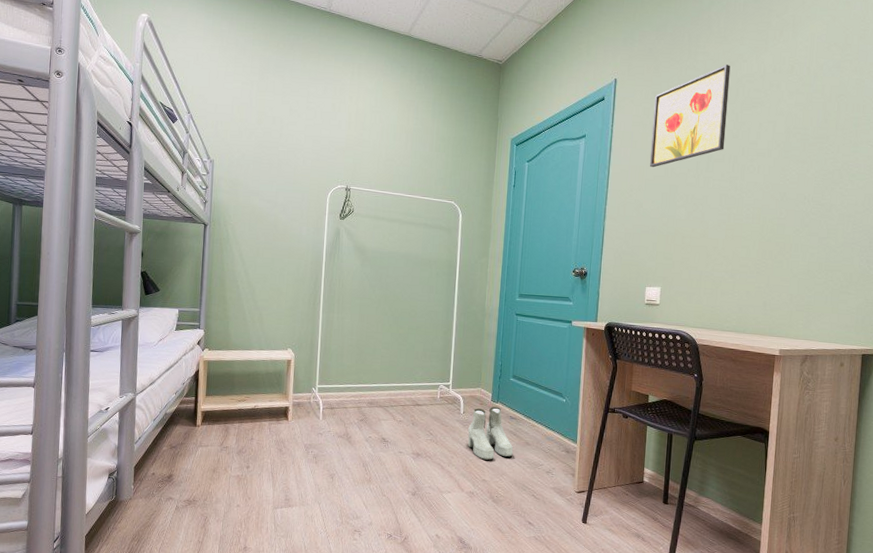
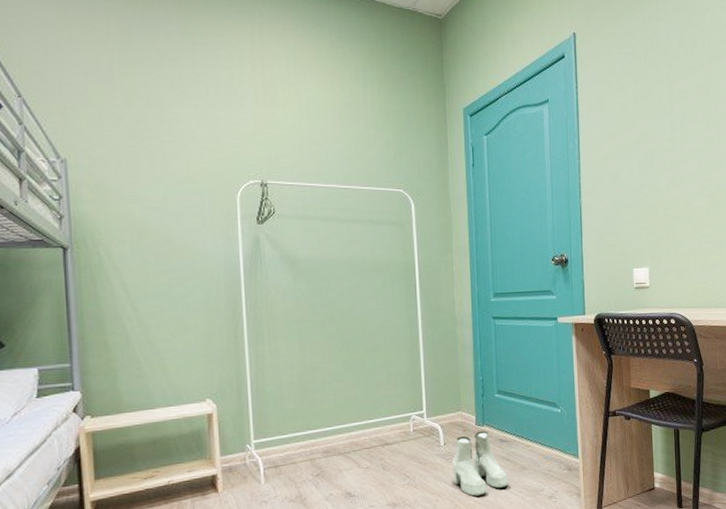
wall art: present [649,64,731,168] -> none [619,13,697,133]

